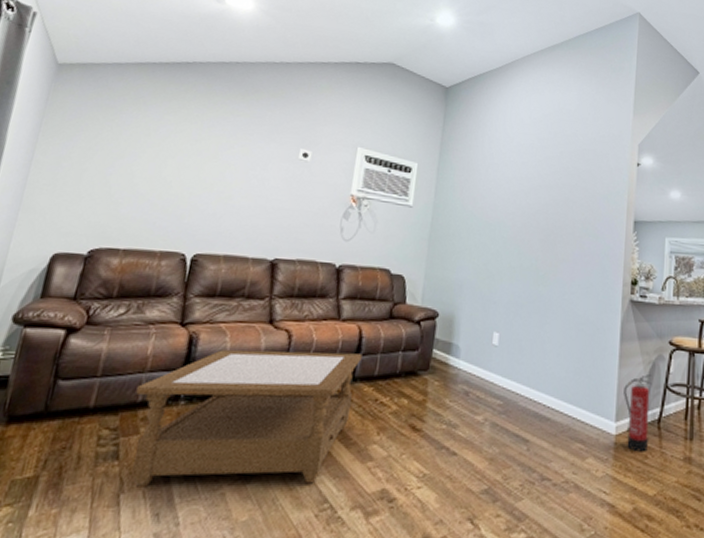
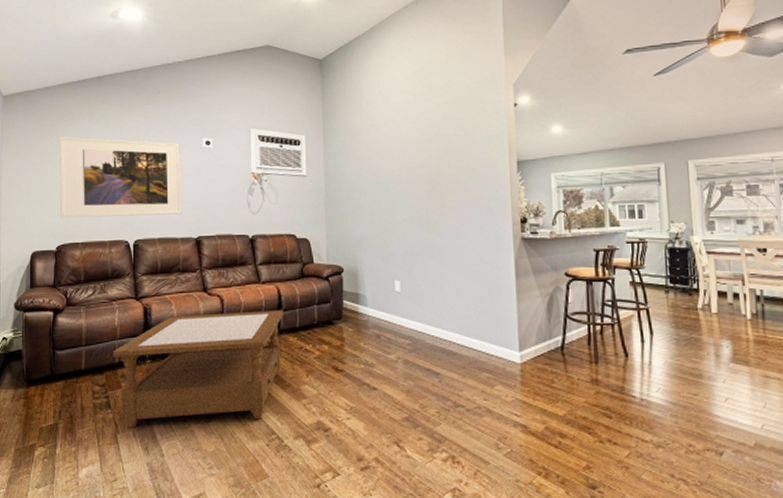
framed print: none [102,120,272,230] -> present [58,136,182,218]
fire extinguisher: present [624,374,652,452] -> none [524,306,554,377]

